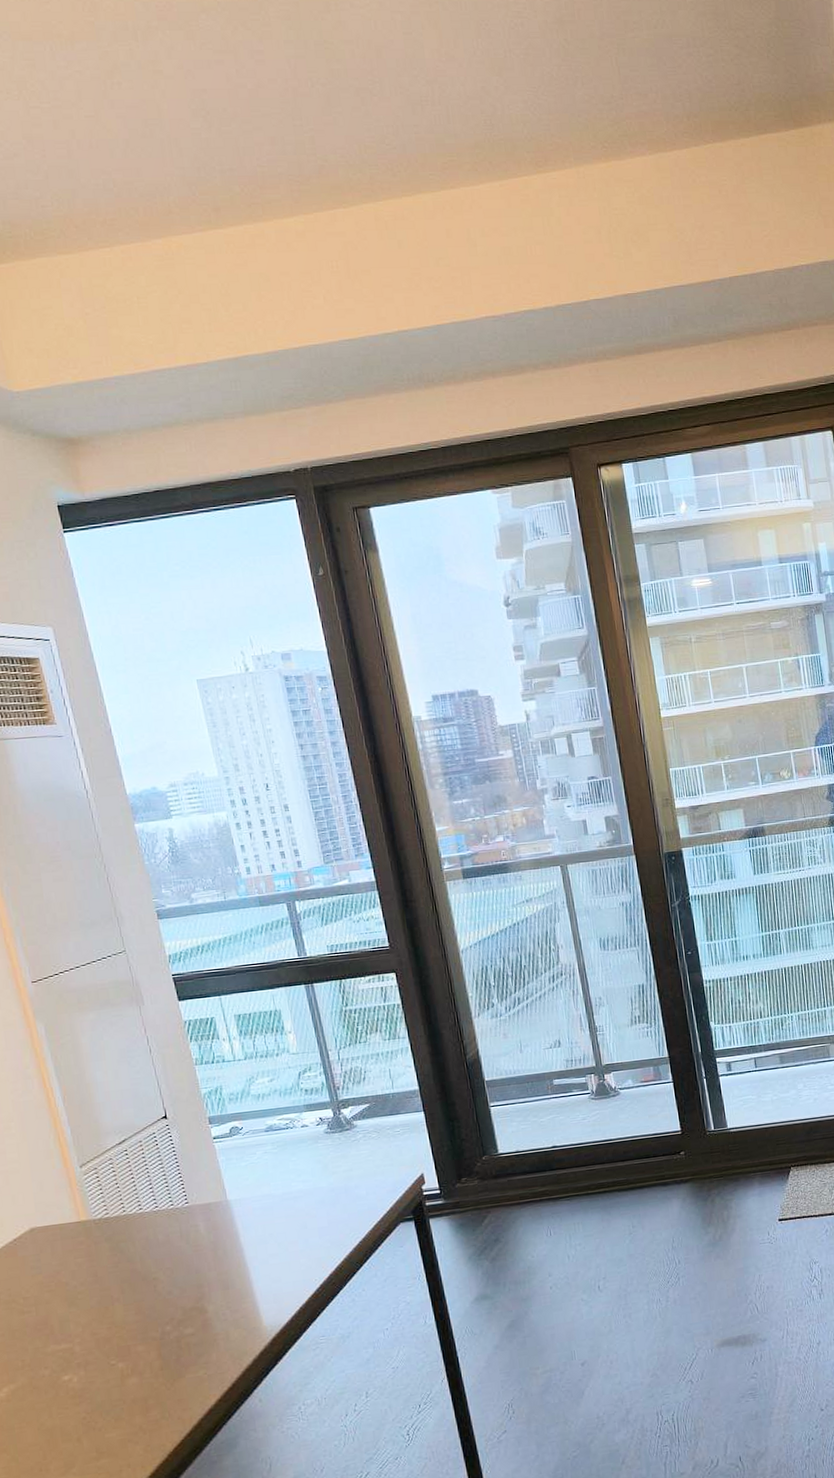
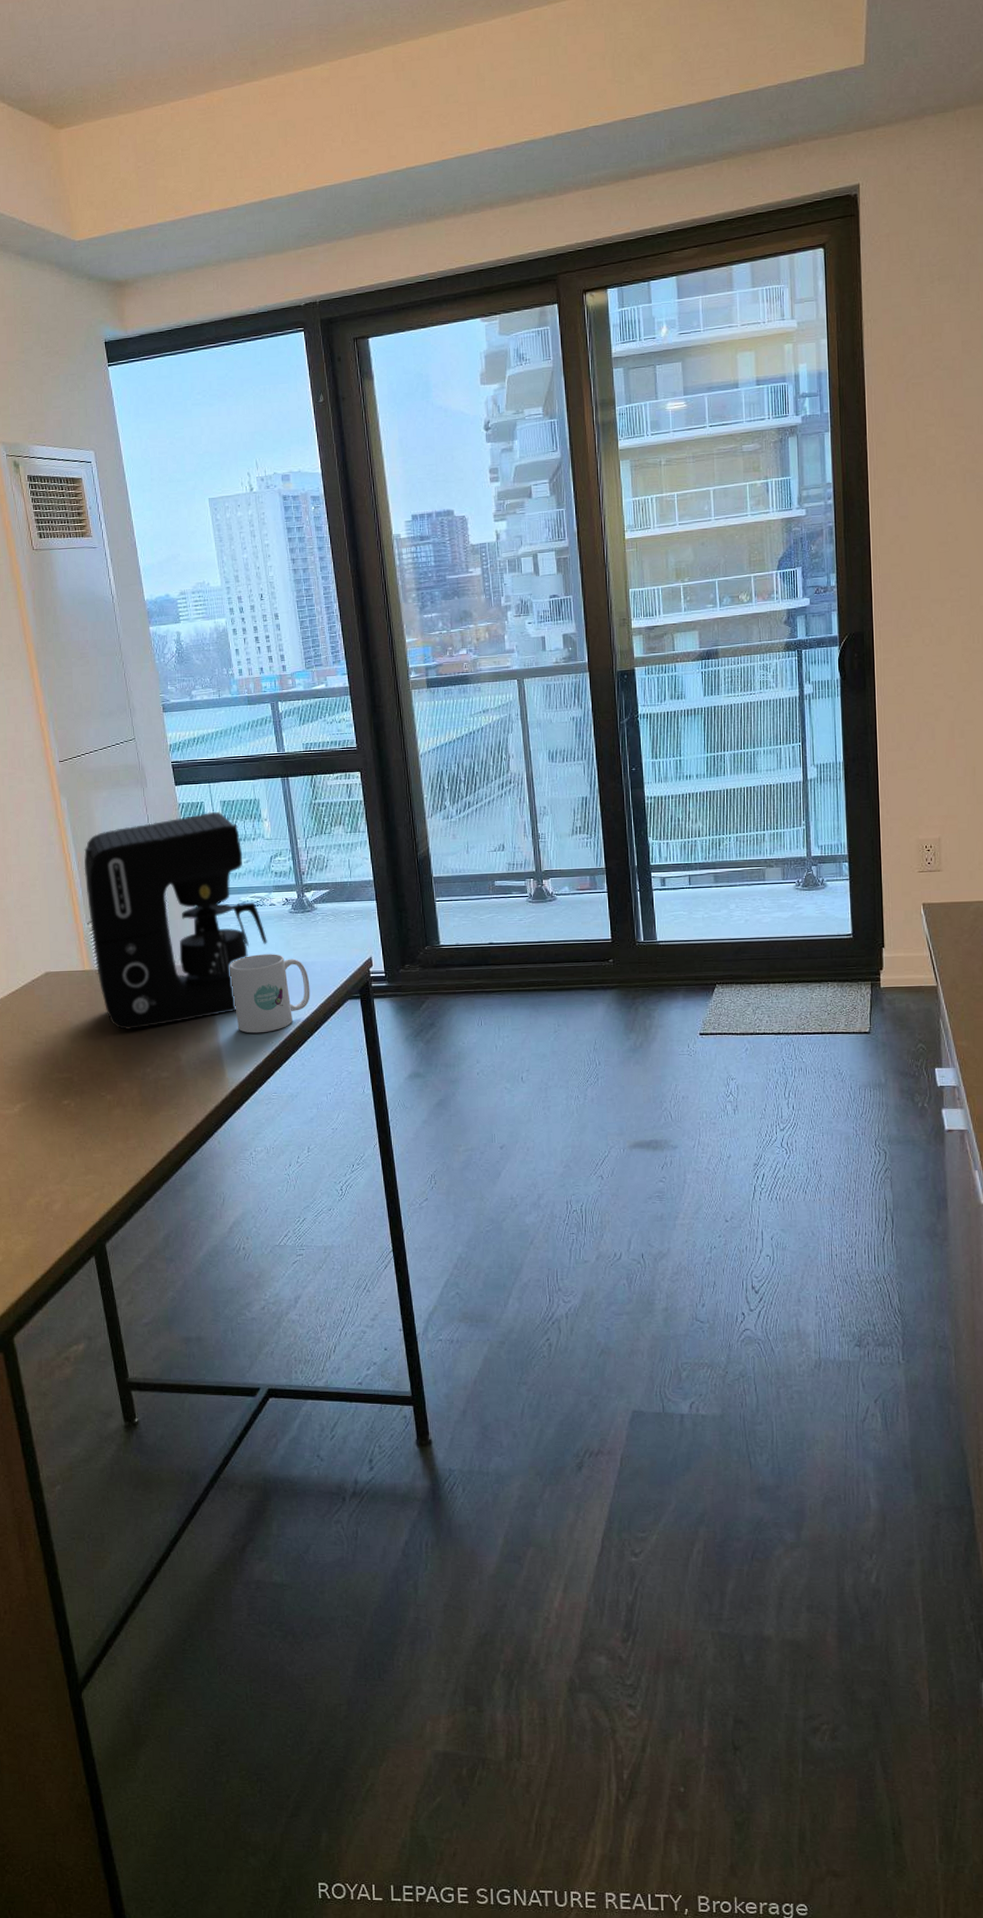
coffee maker: none [70,1027,302,1285] -> present [84,811,267,1031]
mug: none [258,1180,357,1273] -> present [229,954,310,1034]

